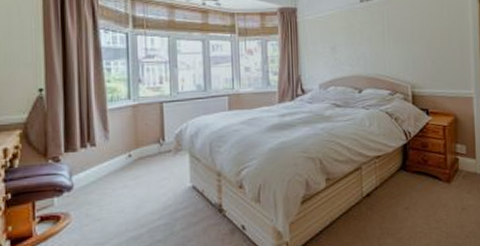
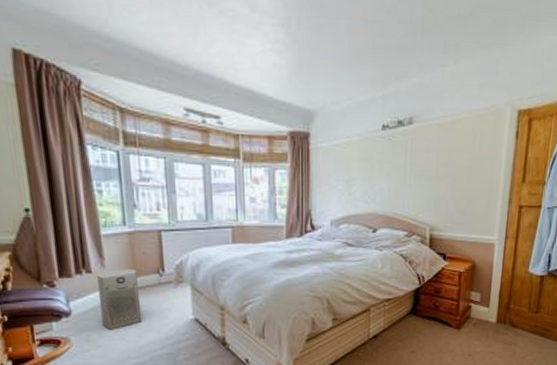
air purifier: none [101,140,142,203] -> present [97,269,142,330]

